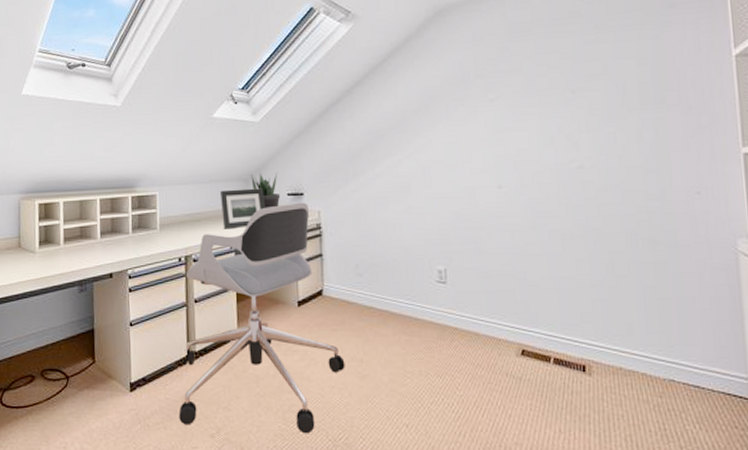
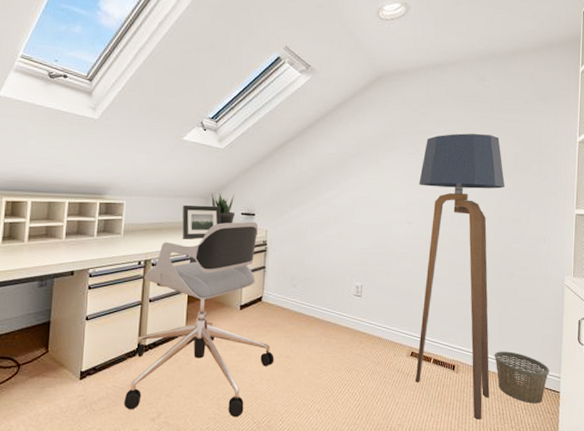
floor lamp: none [506,63,641,437] -> present [416,133,506,420]
basket: none [641,345,730,415] -> present [494,351,549,404]

